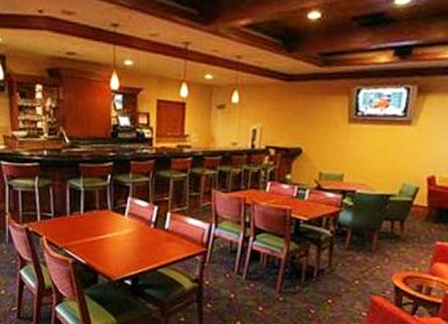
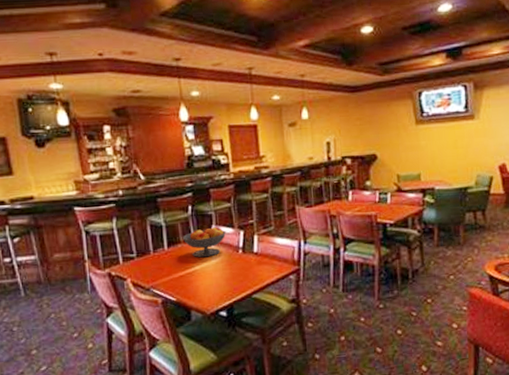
fruit bowl: none [98,198,140,227] -> present [182,227,226,258]

